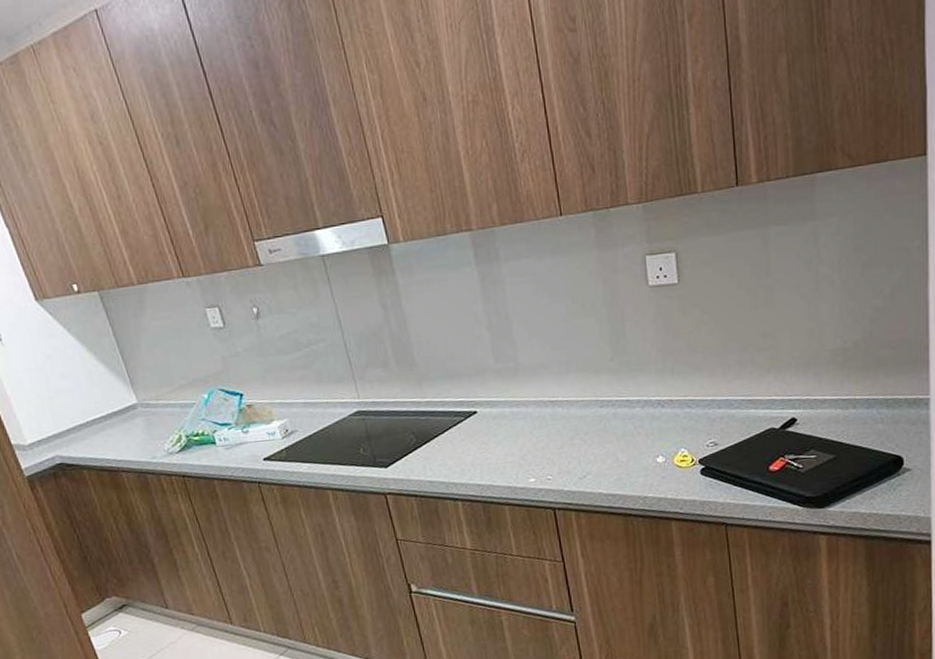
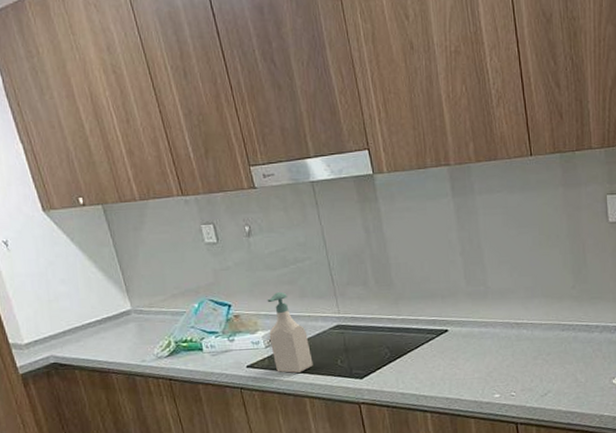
soap bottle: none [281,378,334,465] -> present [267,292,313,373]

